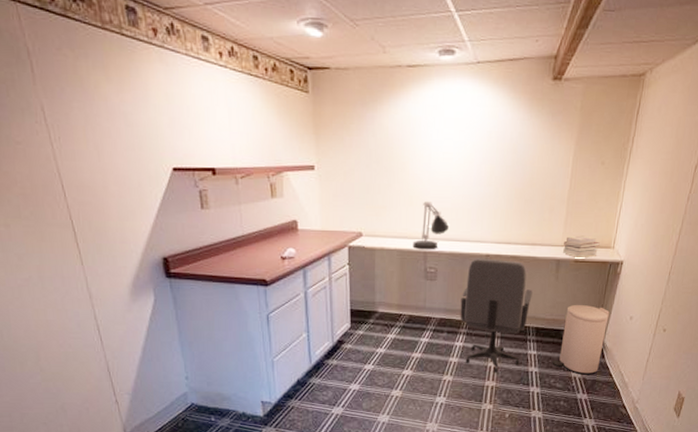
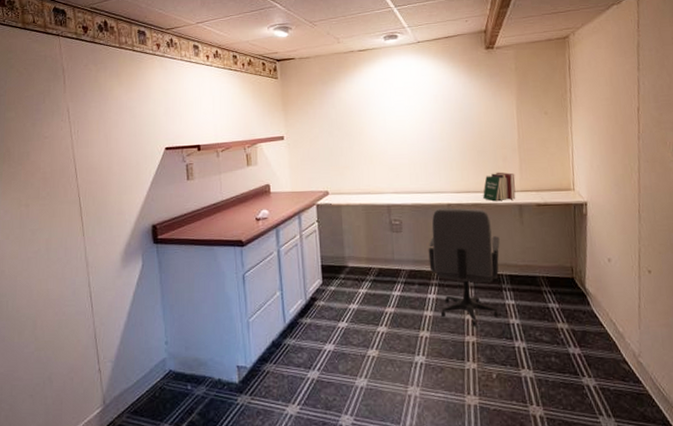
desk lamp: present [412,201,449,250] -> none [376,159,409,204]
books: none [523,224,559,255] -> present [483,172,516,202]
pedal bin: present [552,304,610,375] -> none [533,248,586,326]
books: present [563,235,600,259] -> none [522,180,559,202]

